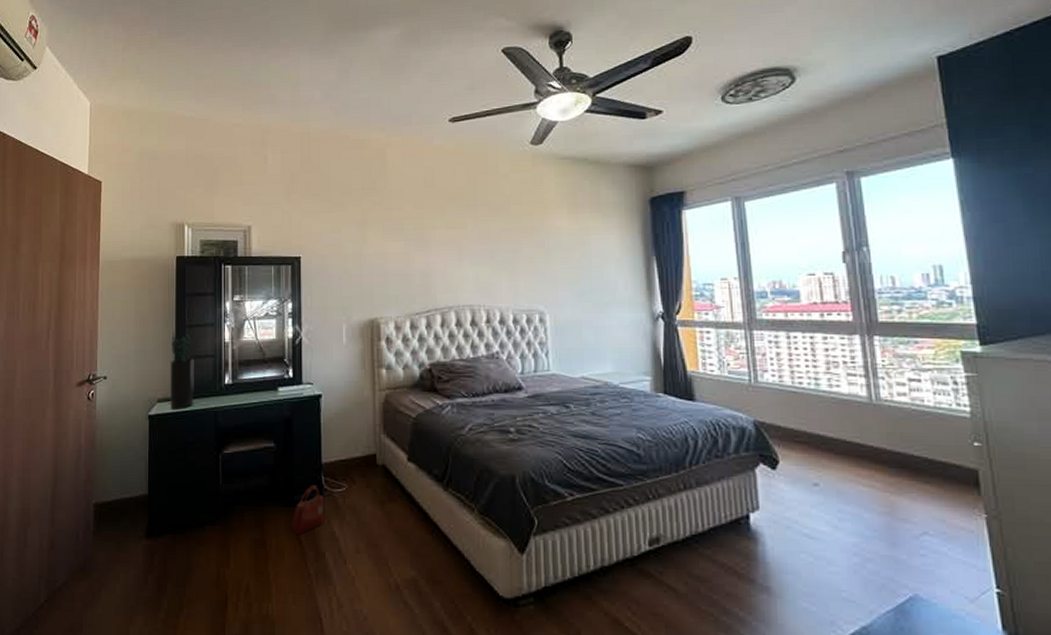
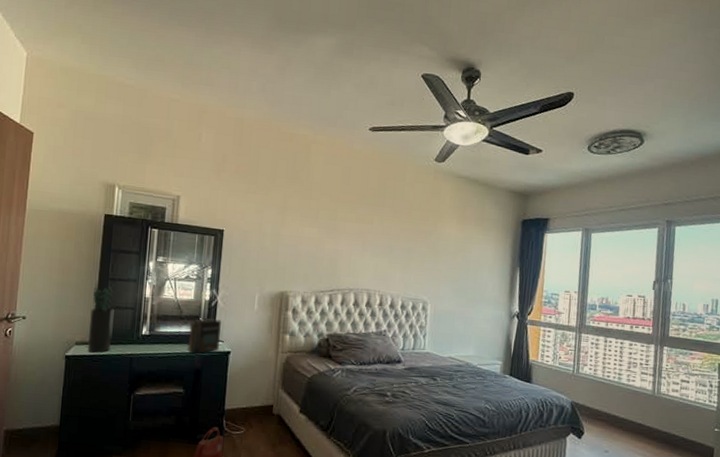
books: none [274,358,308,401] -> present [187,318,221,354]

